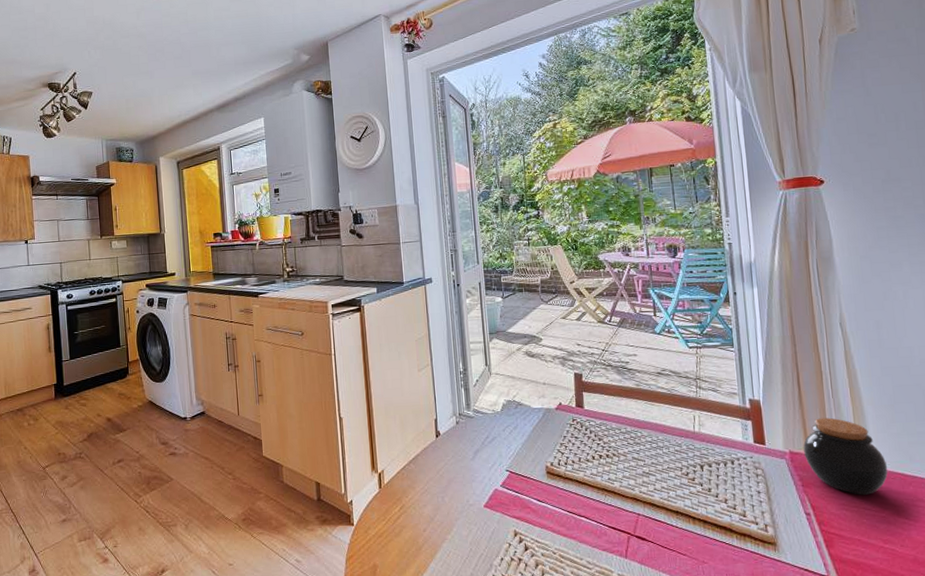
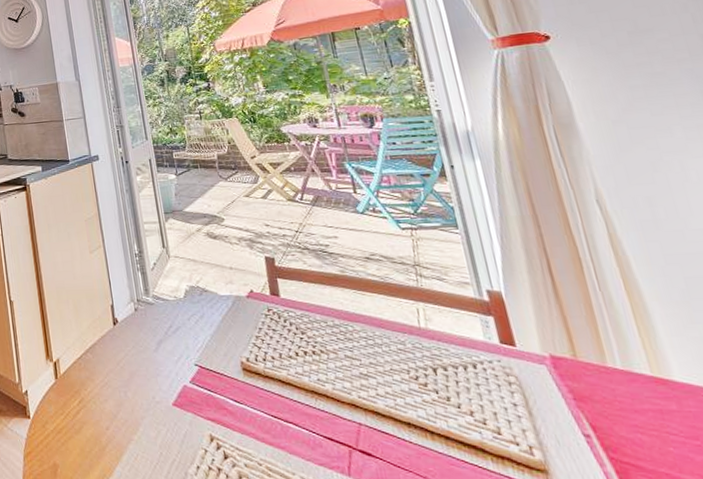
jar: present [803,417,888,495] -> none [568,315,696,415]

